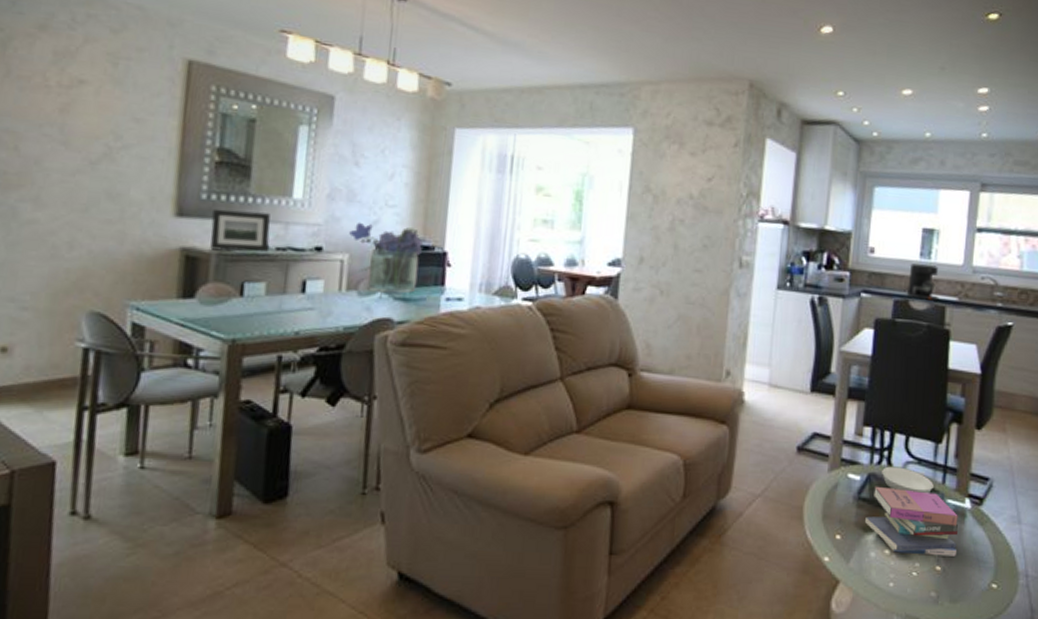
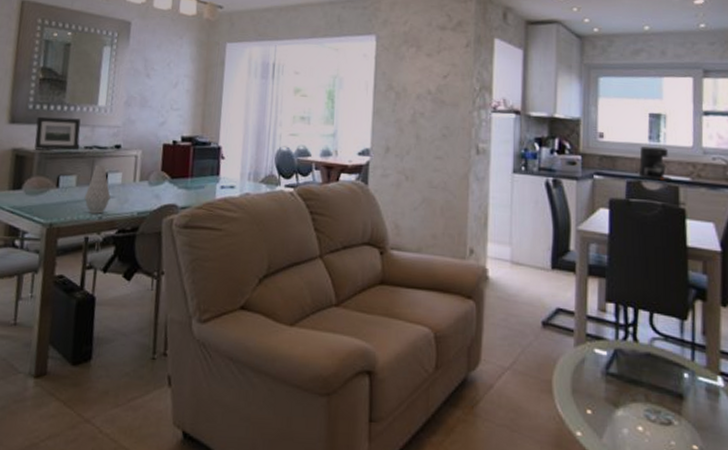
vase: none [276,271,310,329] -> present [84,165,111,214]
flower bouquet: present [348,222,423,299] -> none [141,123,201,187]
books: present [865,486,959,556] -> none [615,361,714,436]
bowl: present [882,466,934,494] -> none [628,342,683,371]

